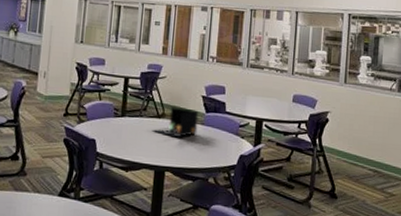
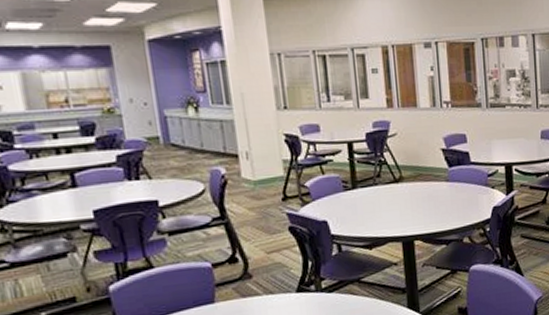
lunch box: present [153,106,199,138] -> none [392,166,443,202]

